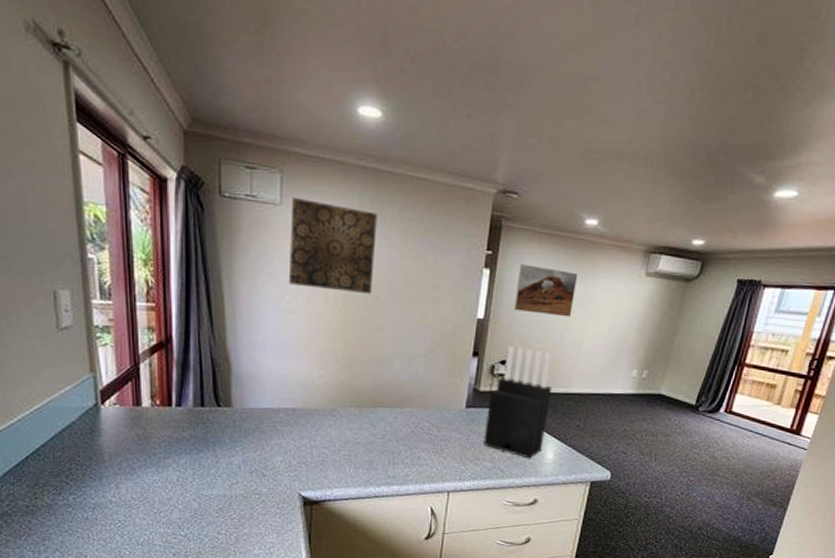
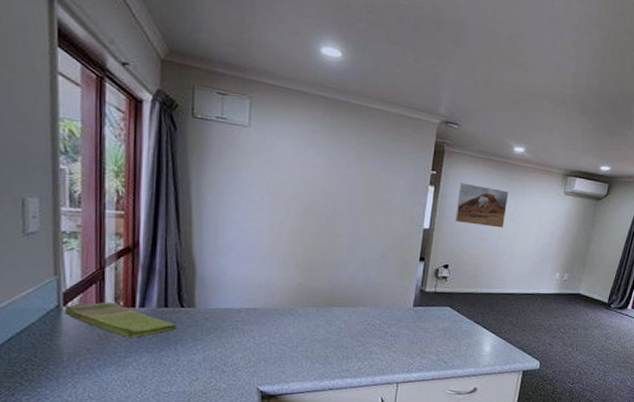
dish towel: none [102,400,214,438] -> present [64,301,177,338]
wall art: present [288,197,378,295] -> none [253,120,337,207]
knife block: present [483,346,553,459] -> none [429,253,489,352]

